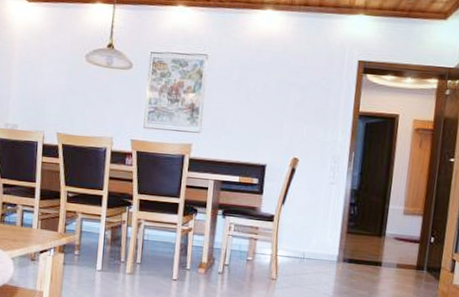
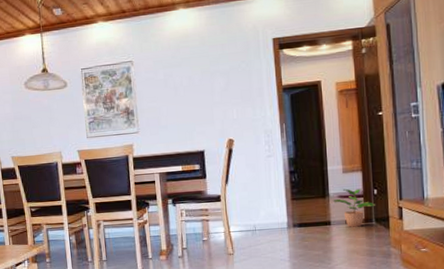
potted plant: none [387,231,431,273] -> present [332,188,376,227]

